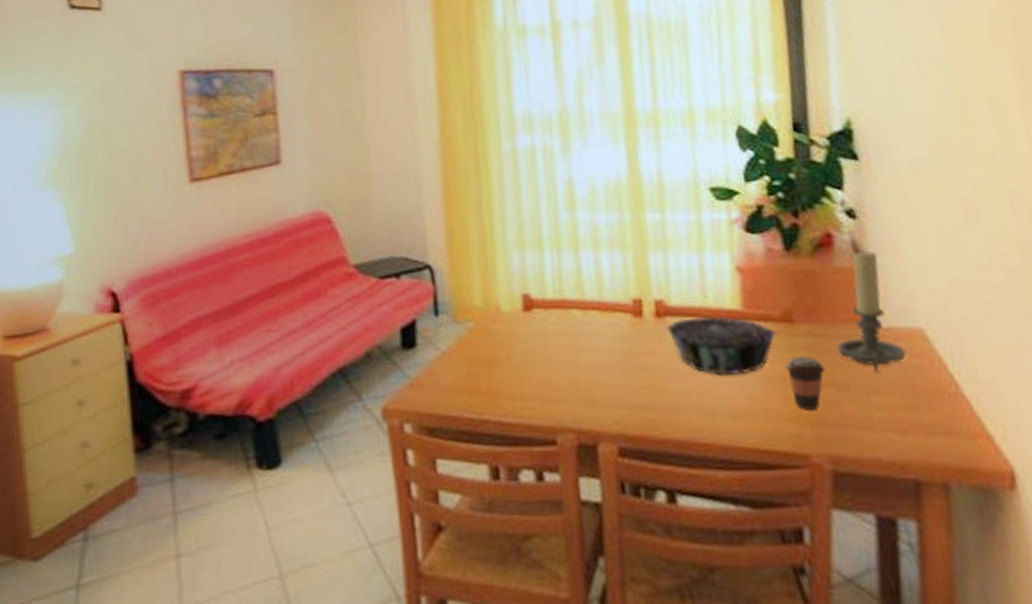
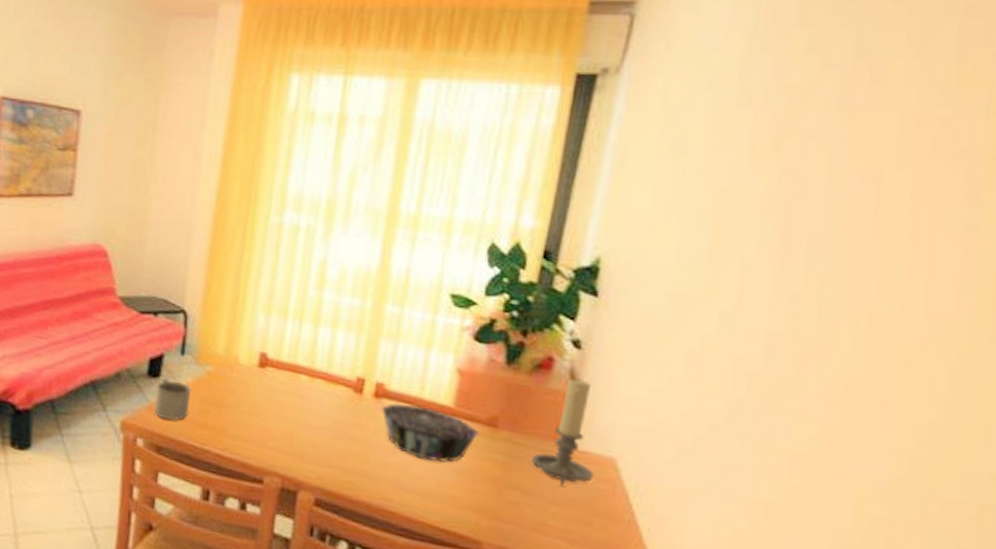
mug: none [413,346,456,395] -> present [153,378,192,421]
coffee cup: present [784,356,826,410] -> none [479,457,516,506]

